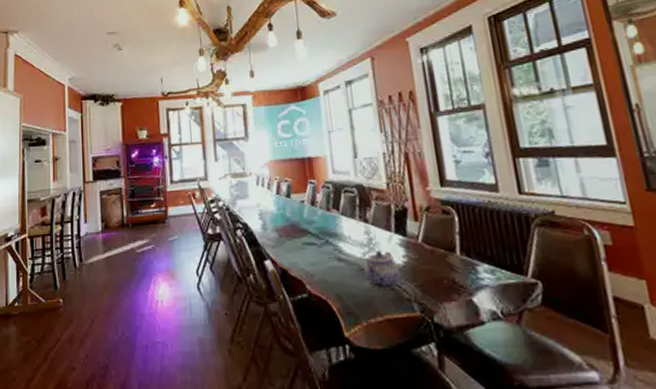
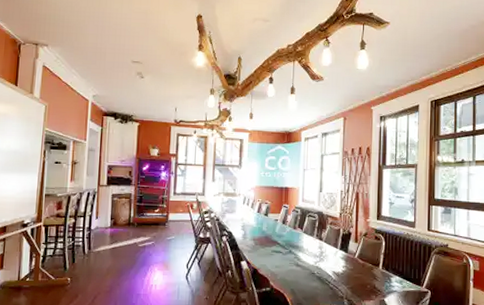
teapot: present [363,250,401,289] -> none [314,260,339,289]

